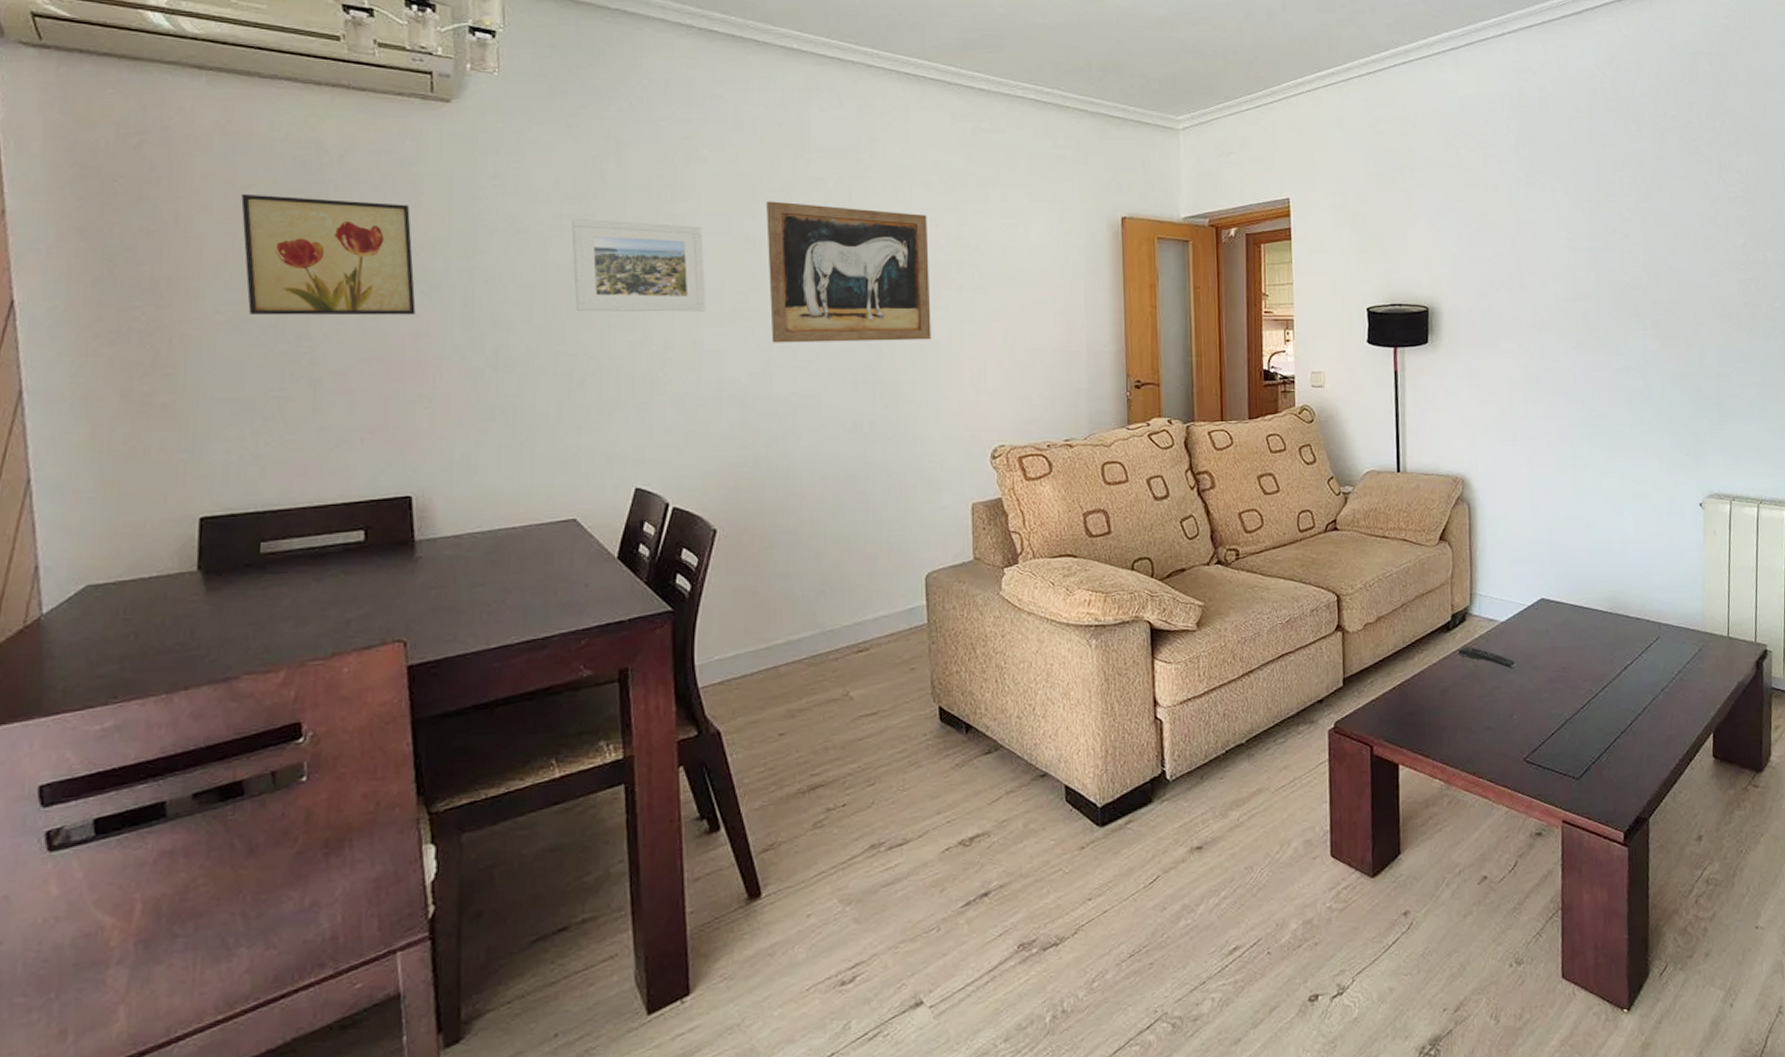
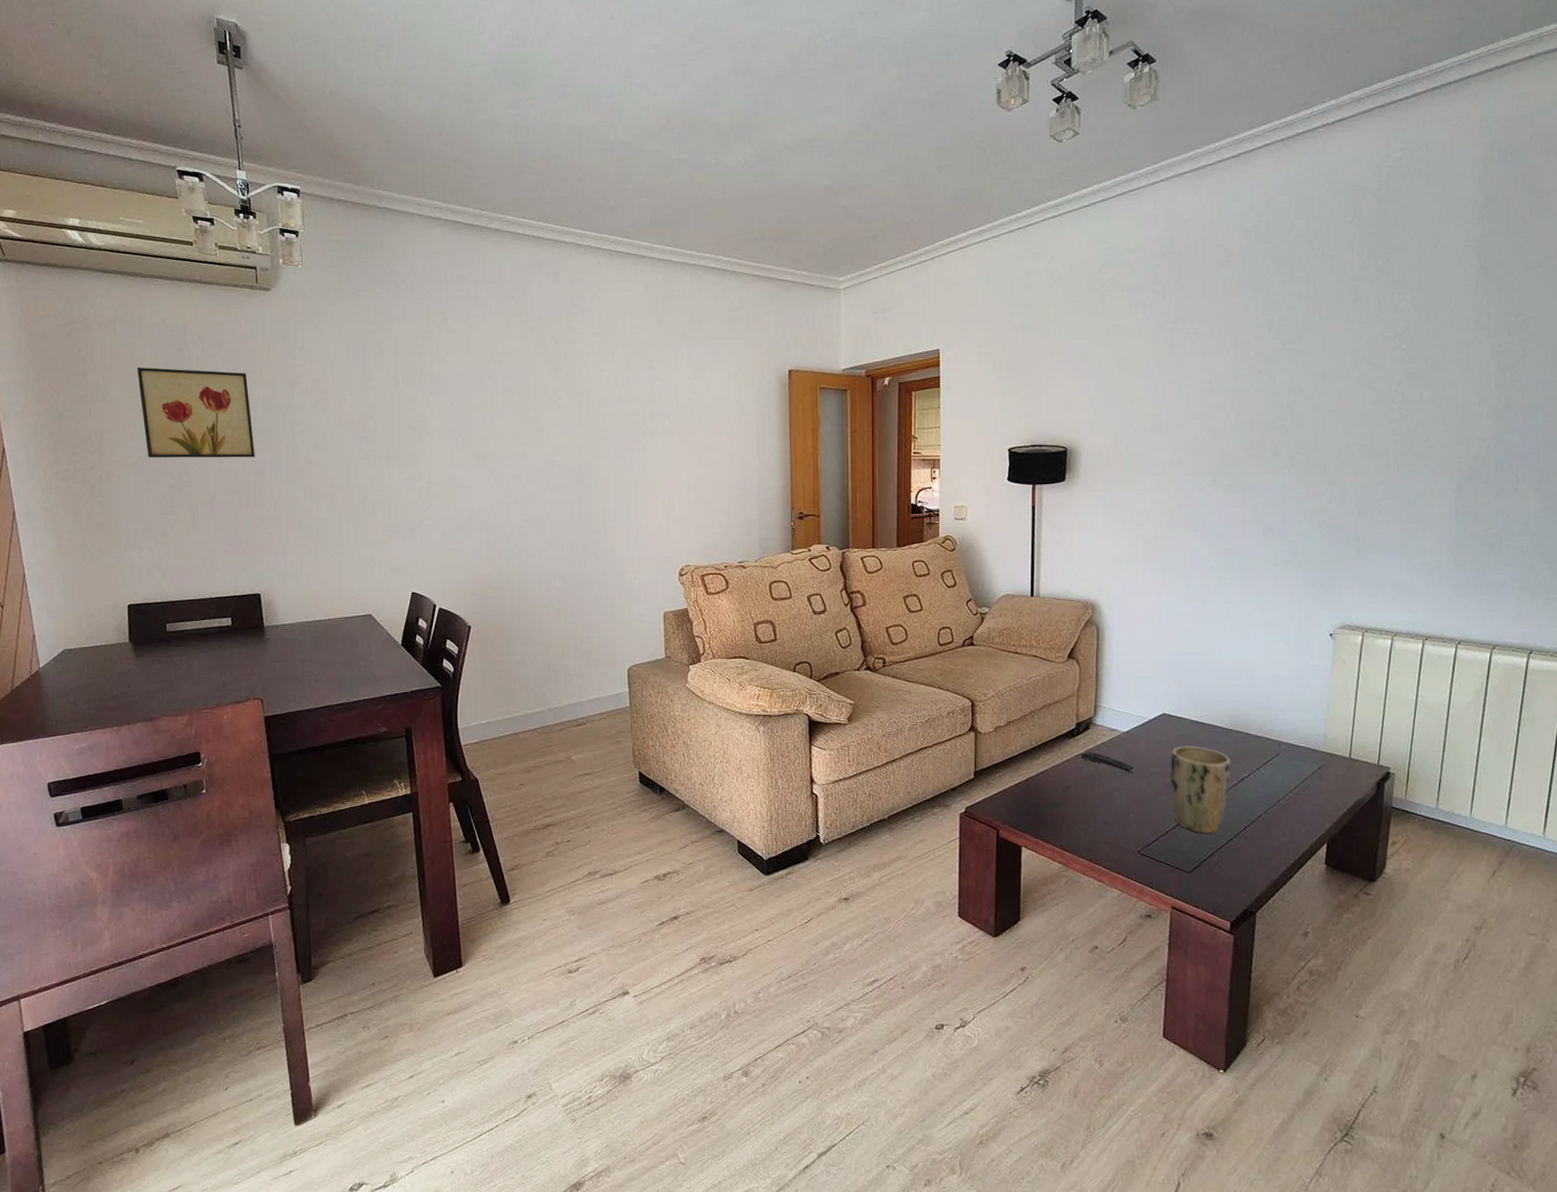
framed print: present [572,218,706,312] -> none [359,380,458,455]
wall art: present [766,201,931,343] -> none [501,363,631,480]
plant pot: none [1551,633,1614,733] -> present [1169,745,1231,834]

